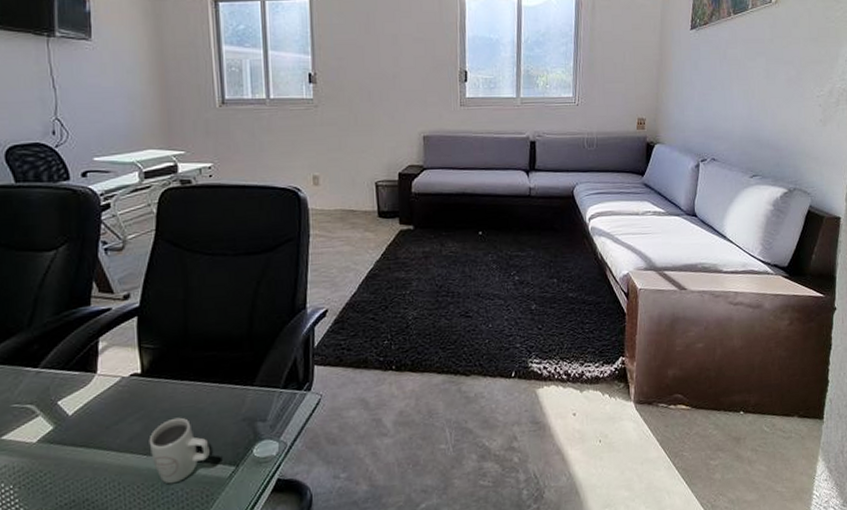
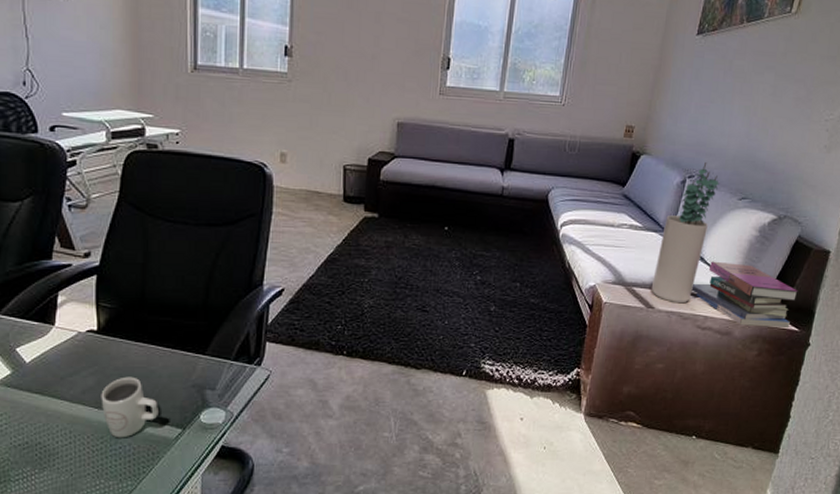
vase: none [681,146,730,283] -> present [651,162,719,304]
books: none [719,237,817,297] -> present [691,261,798,329]

